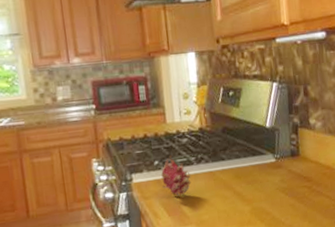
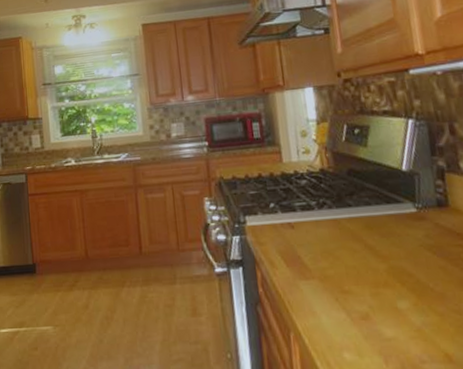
fruit: present [161,154,192,197] -> none [277,197,313,246]

